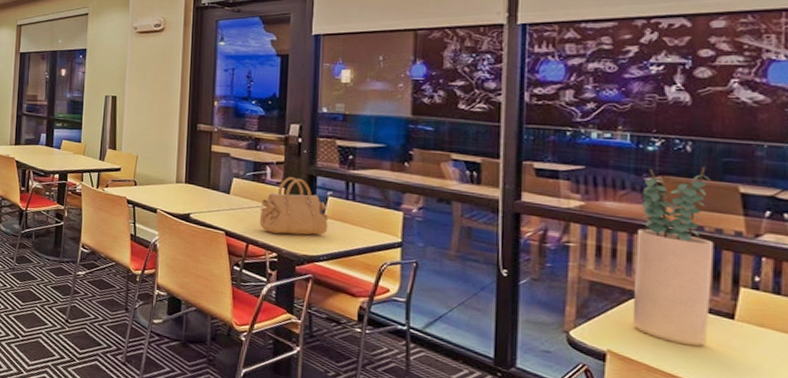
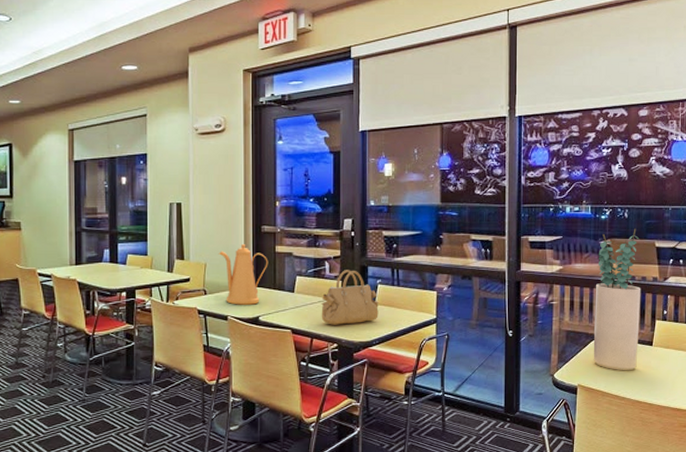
coffee pot: none [150,140,203,202] -> present [218,244,268,305]

